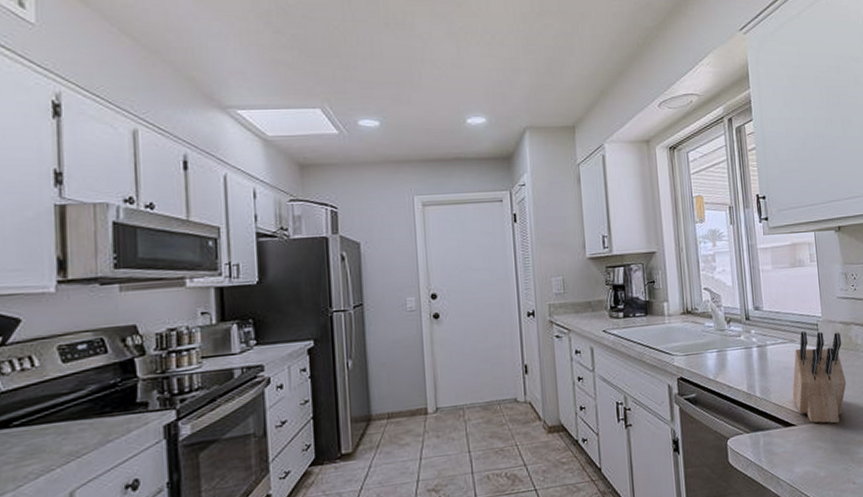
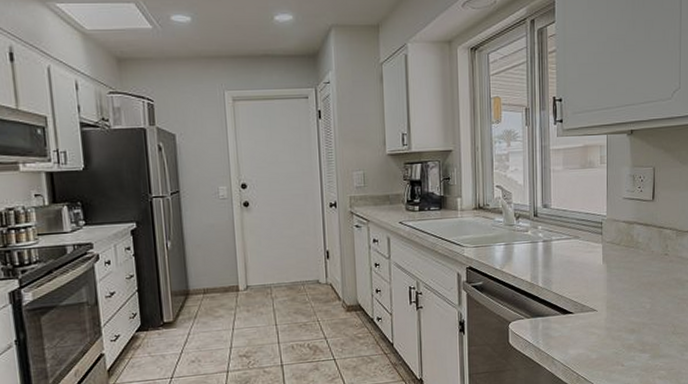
knife block: present [792,331,847,424] -> none [572,229,625,313]

